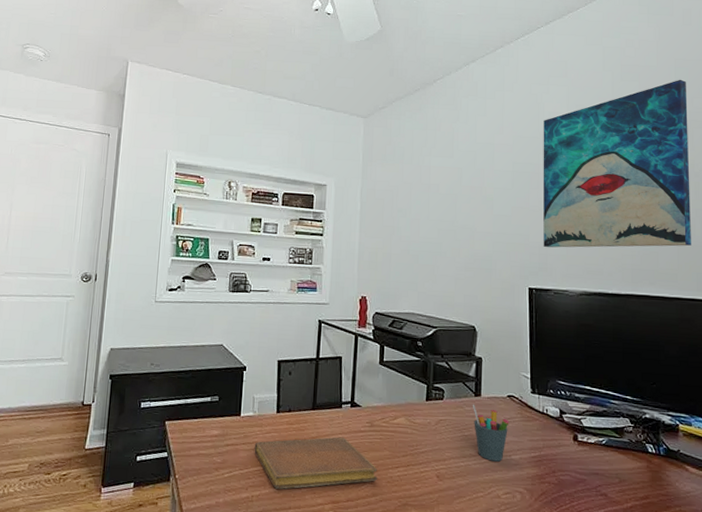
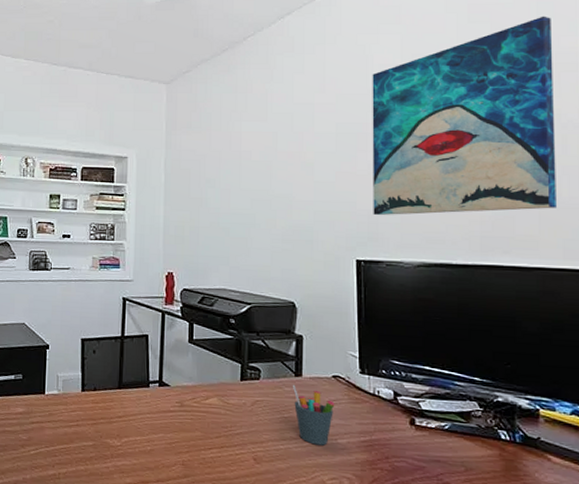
notebook: present [254,437,377,489] -> none [60,416,189,468]

